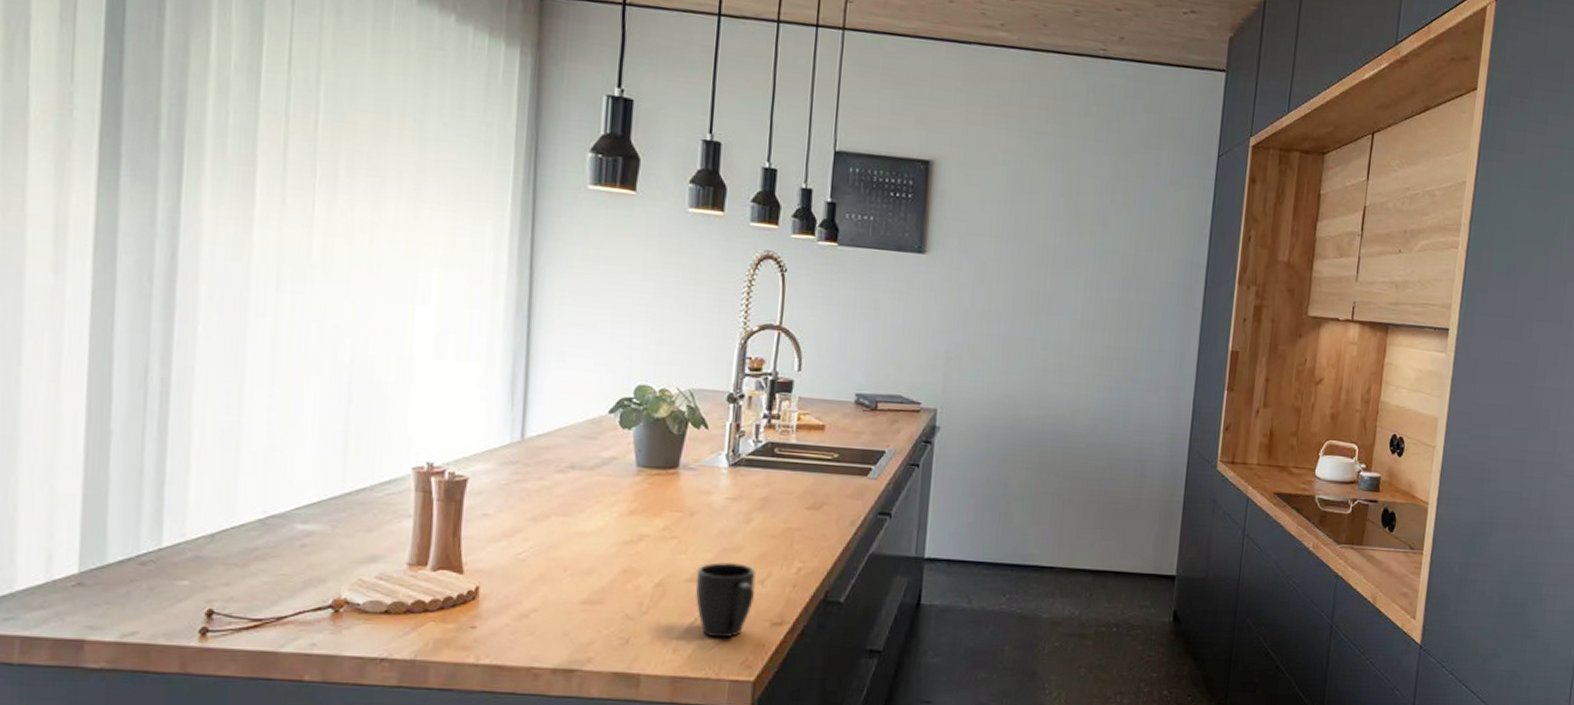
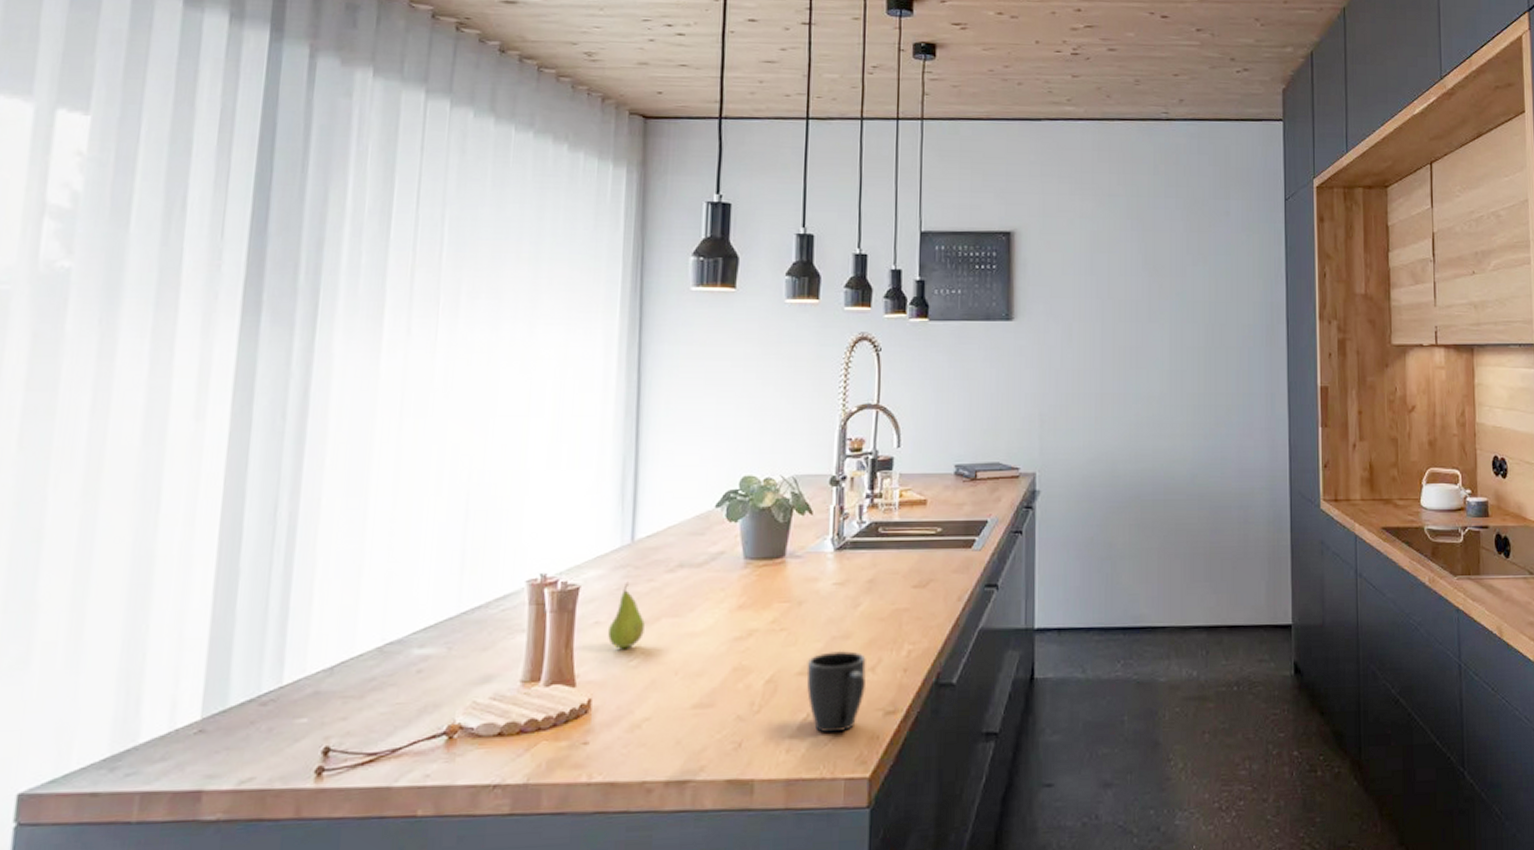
fruit: none [496,478,534,542] -> present [608,581,645,649]

